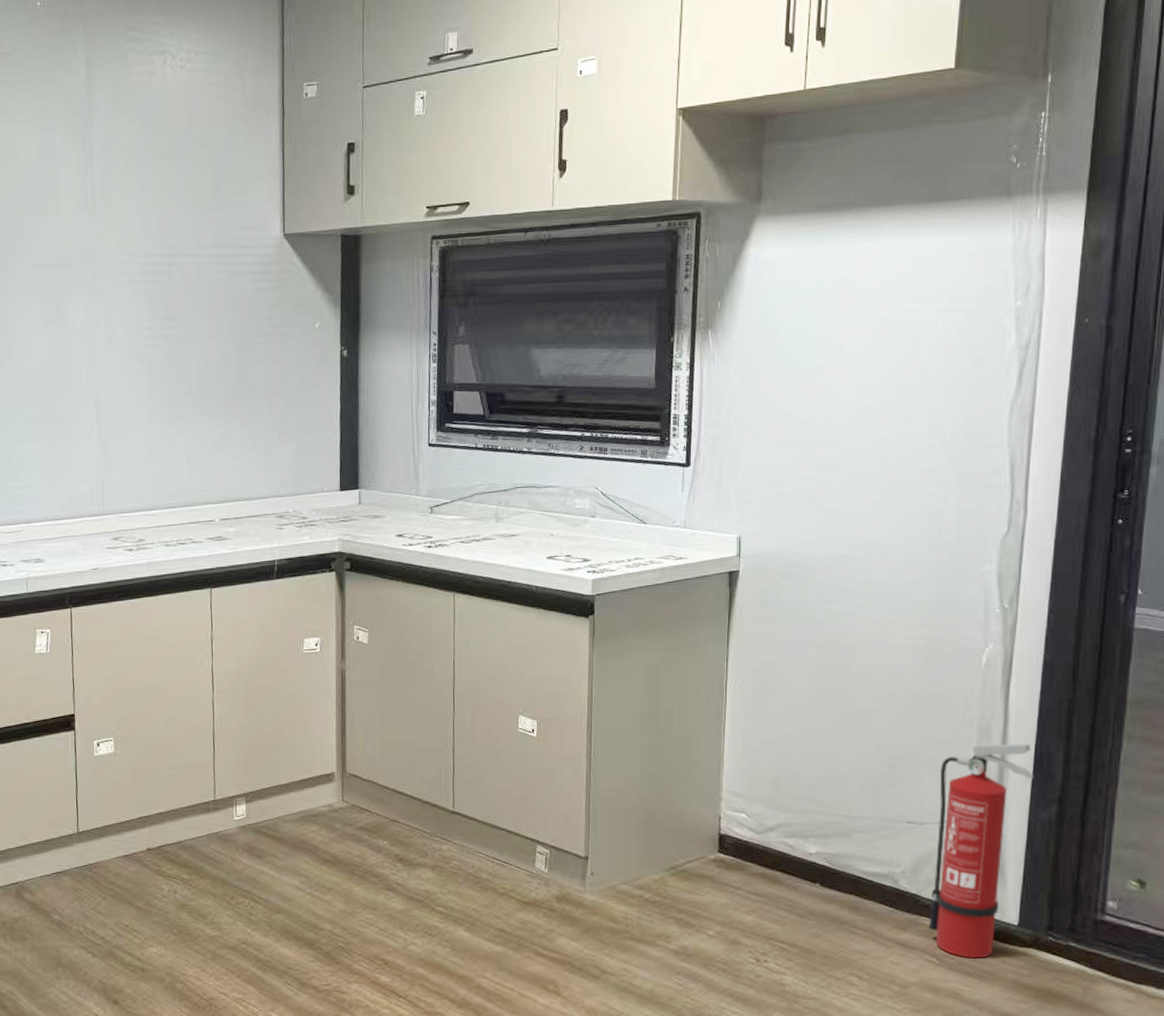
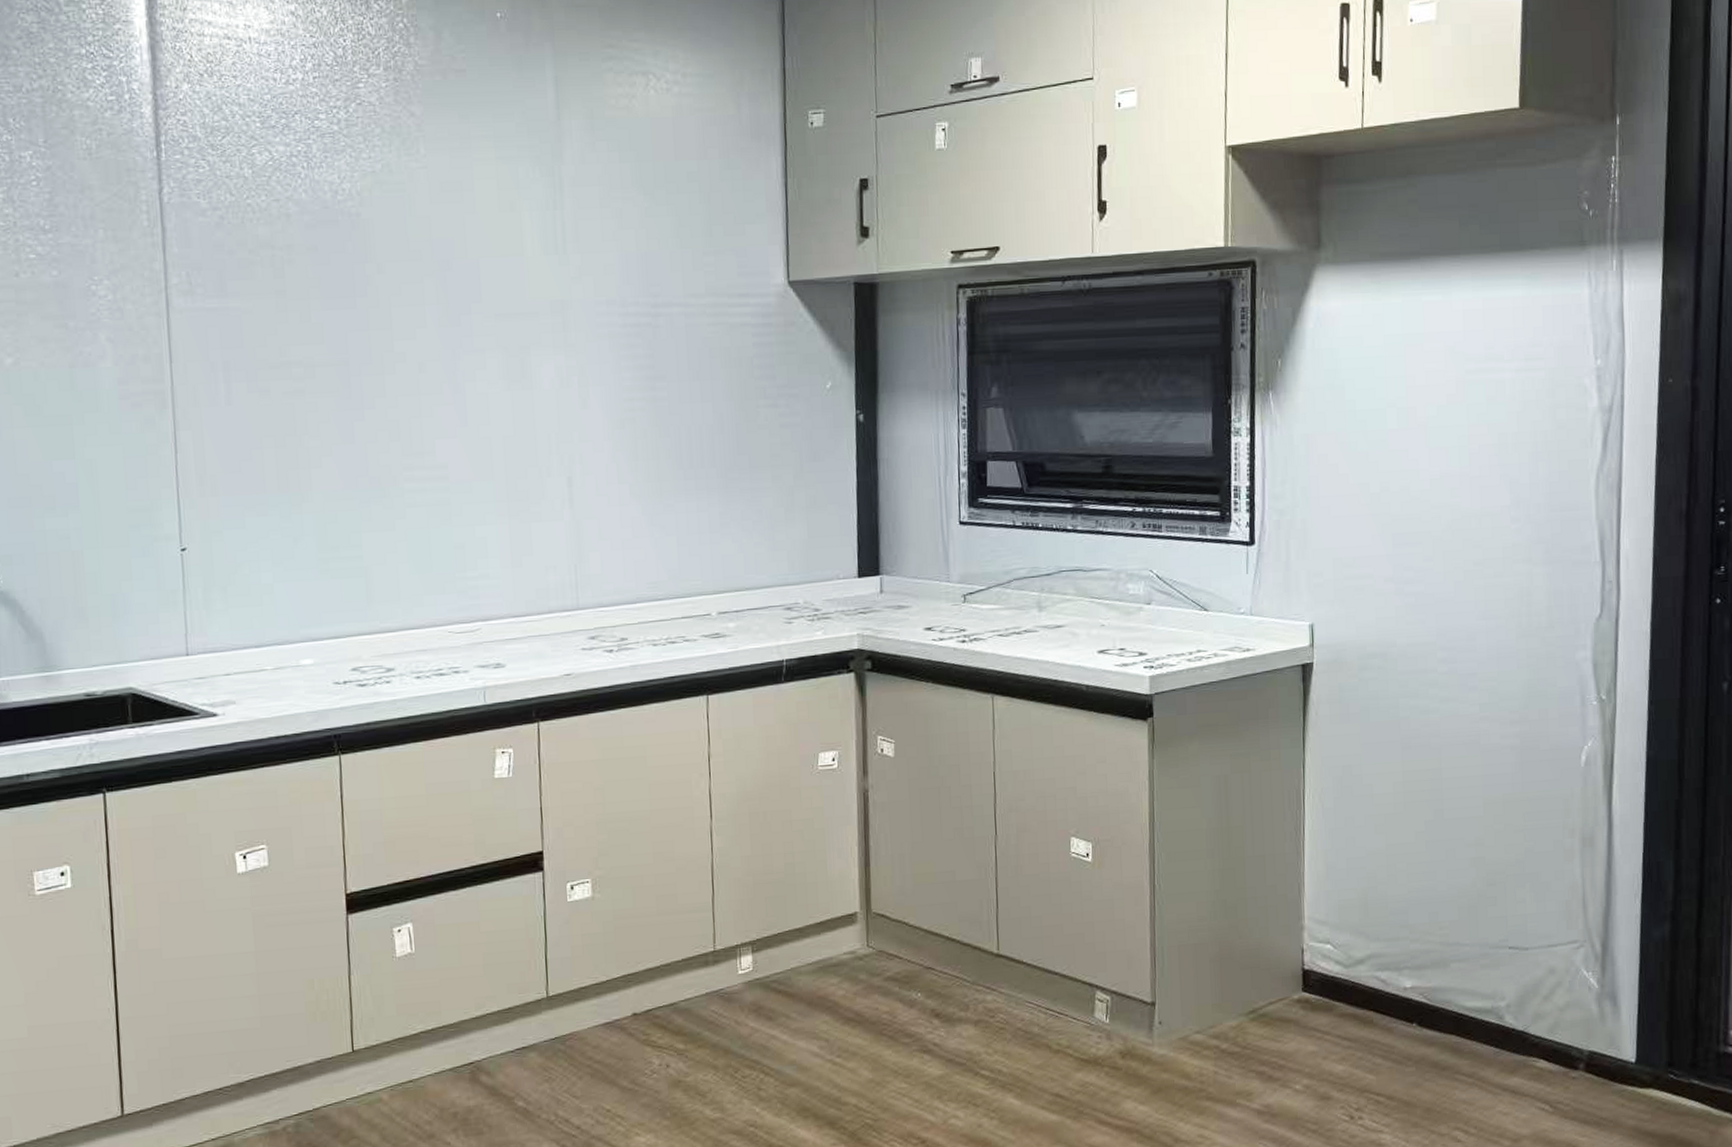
fire extinguisher: present [929,743,1034,959] -> none [1539,852,1644,1104]

